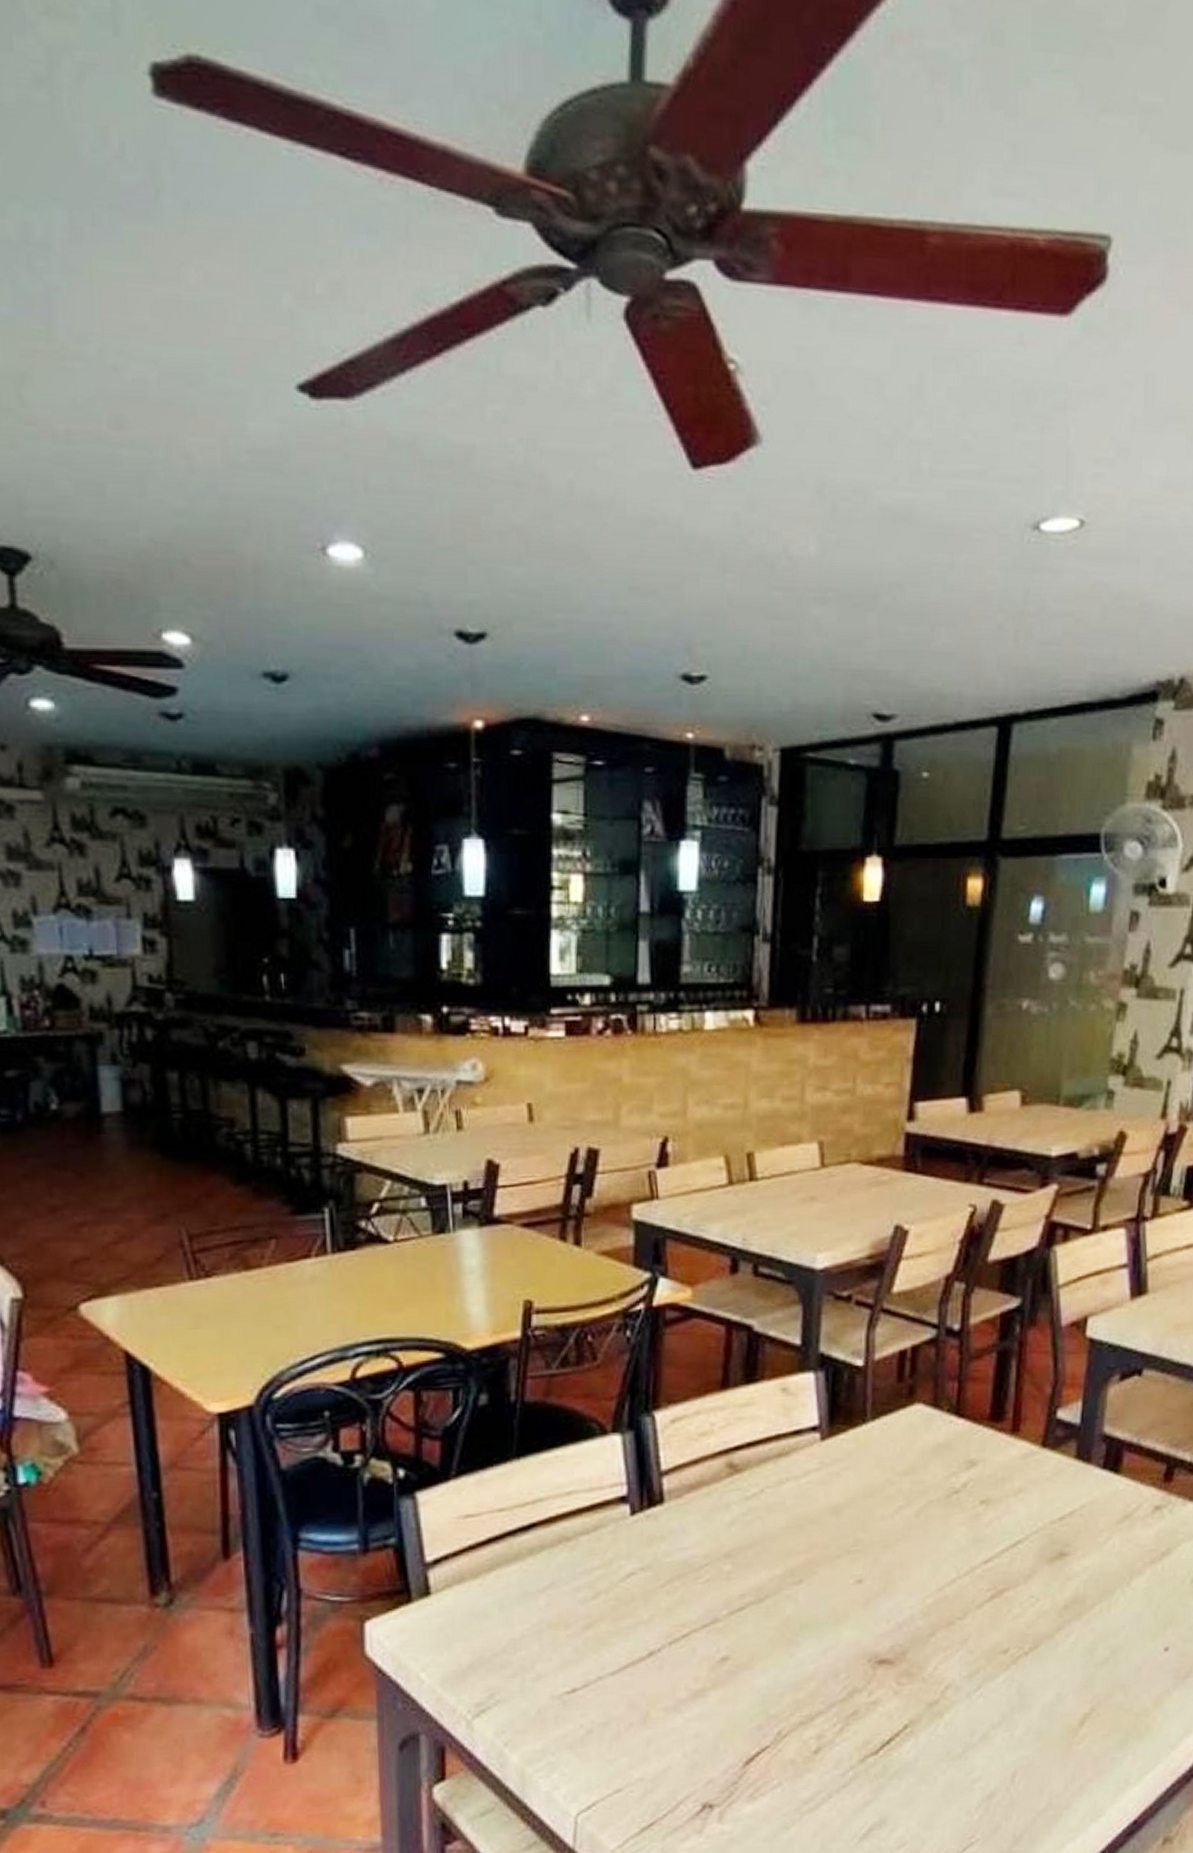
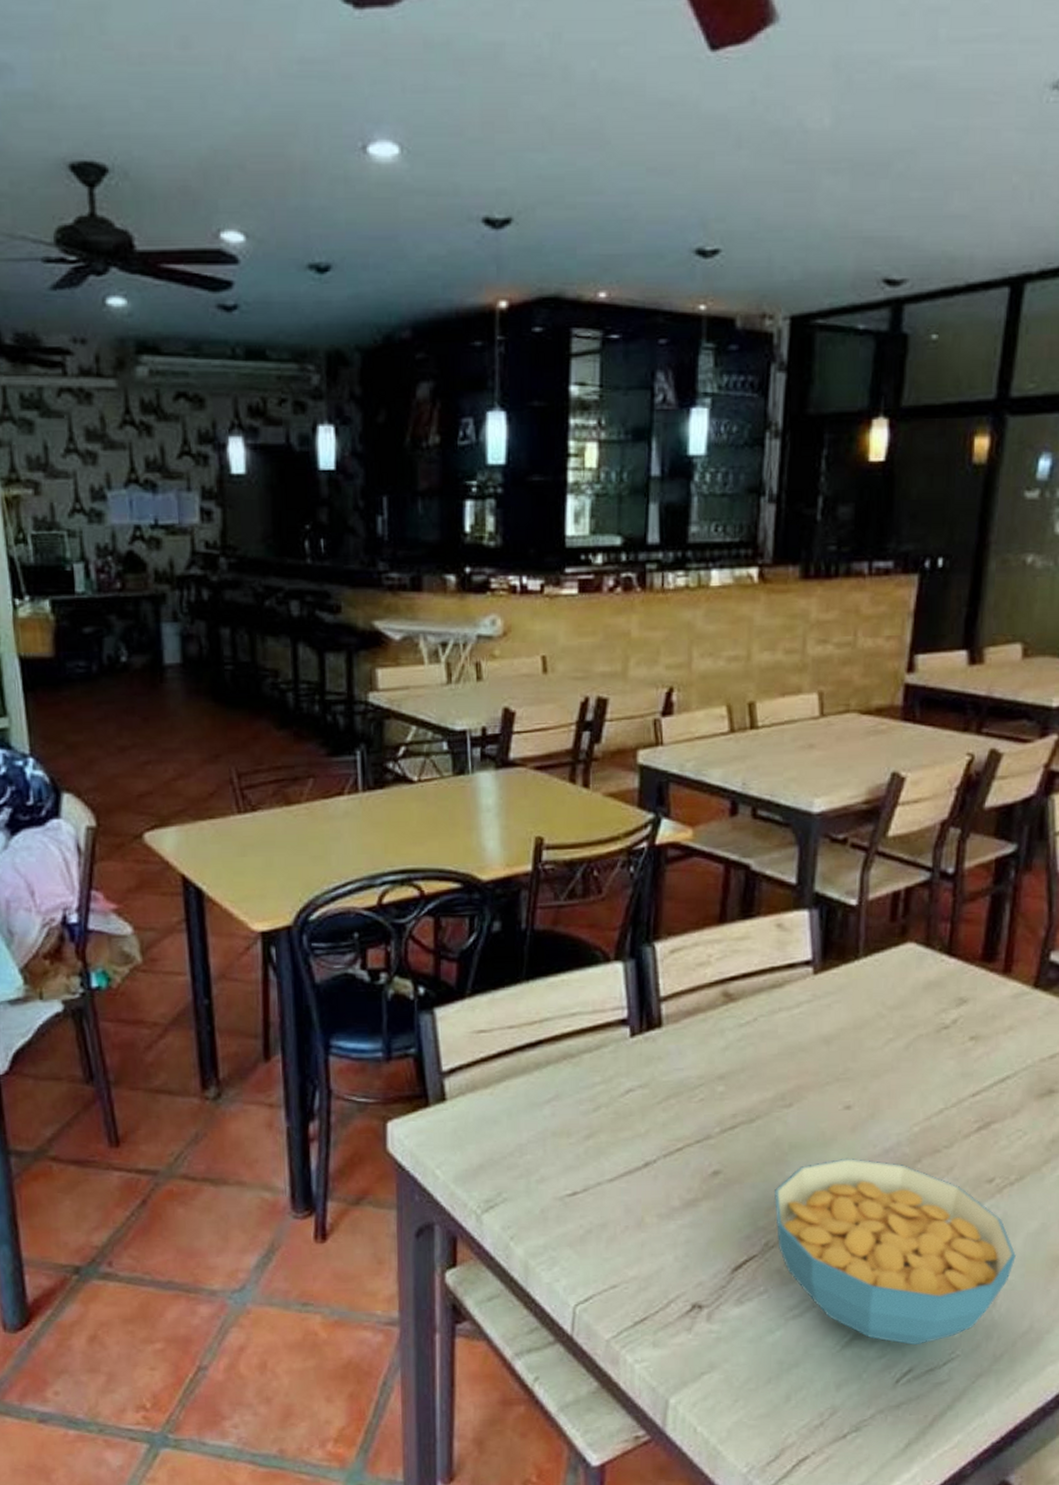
cereal bowl: none [786,1635,1034,1832] -> present [775,1157,1017,1346]

